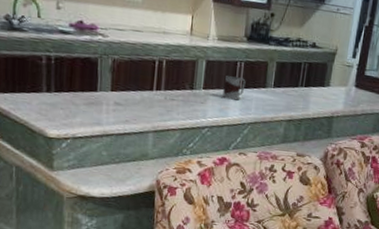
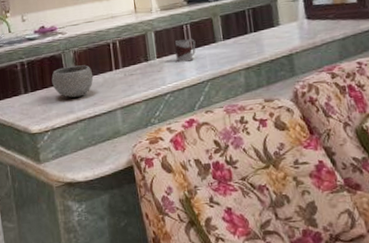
bowl: none [81,73,131,110] -> present [51,65,94,98]

